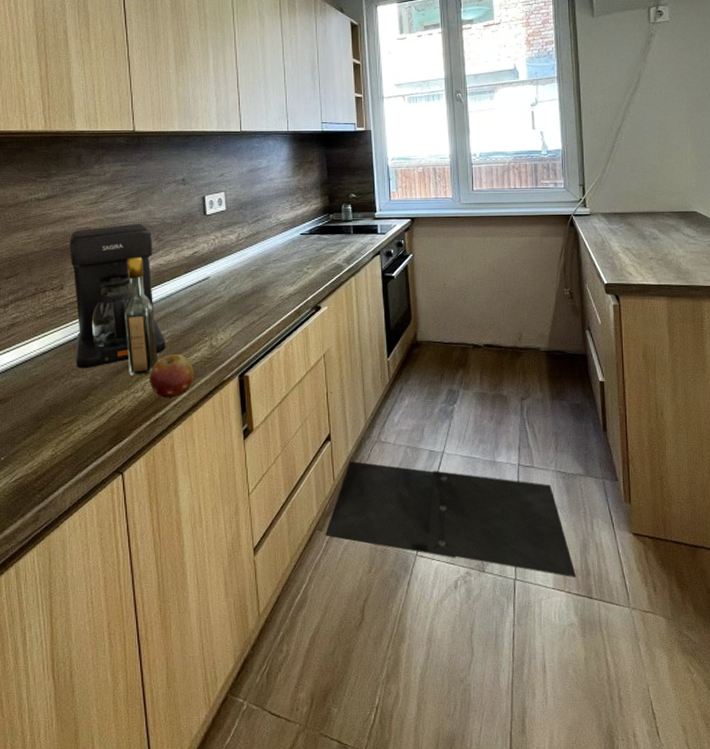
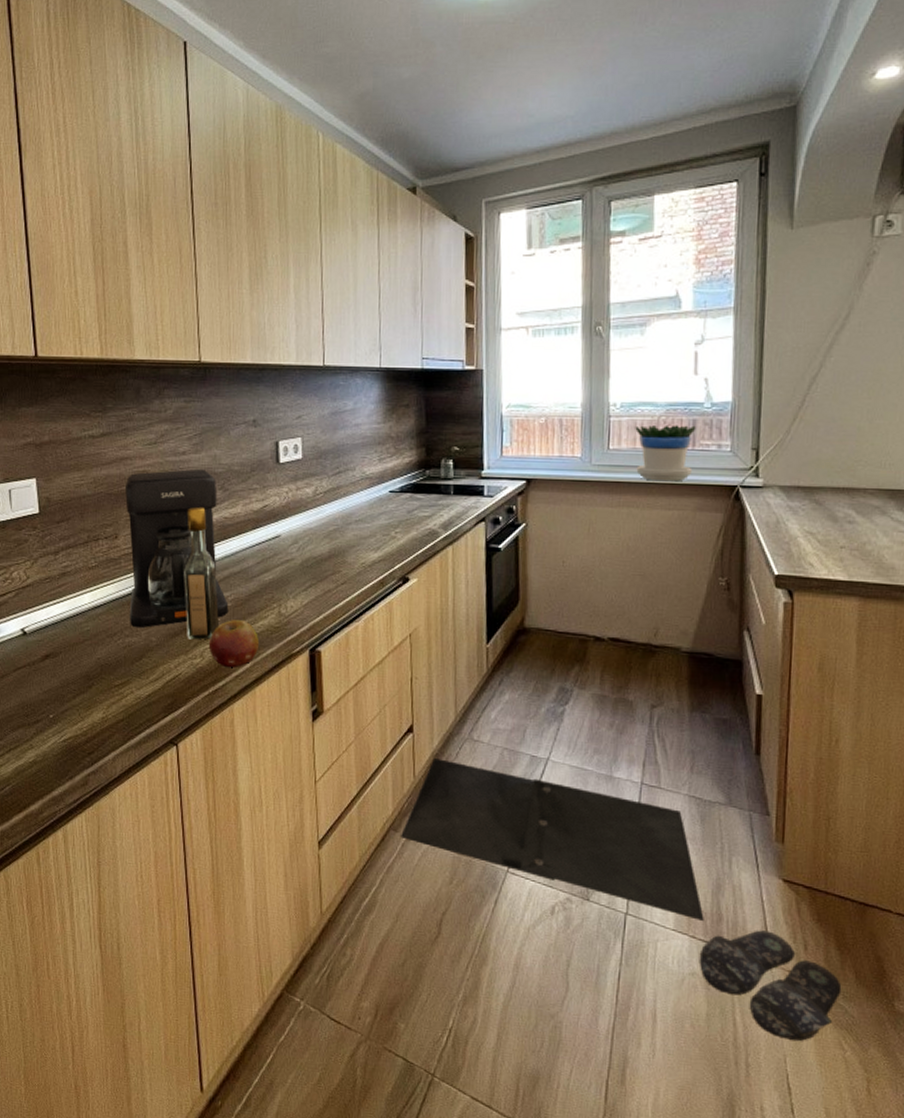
flowerpot: none [492,169,538,214] -> present [635,424,696,482]
slippers: none [575,579,685,671] -> present [699,930,842,1041]

